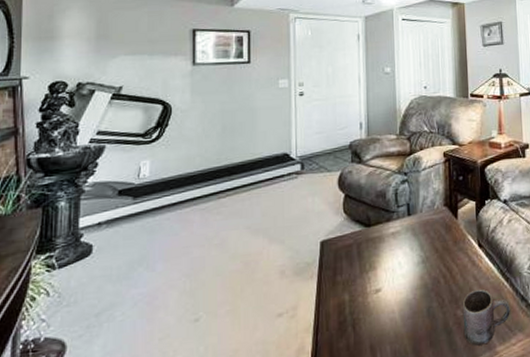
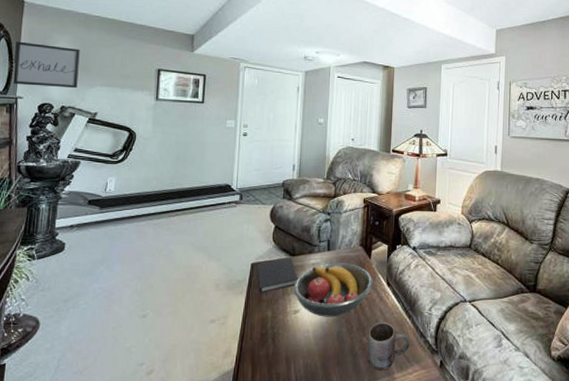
wall art: none [15,12,97,63] -> present [14,41,80,89]
diary: none [328,229,377,274] -> present [257,257,298,293]
fruit bowl: none [372,227,463,293] -> present [293,263,374,317]

